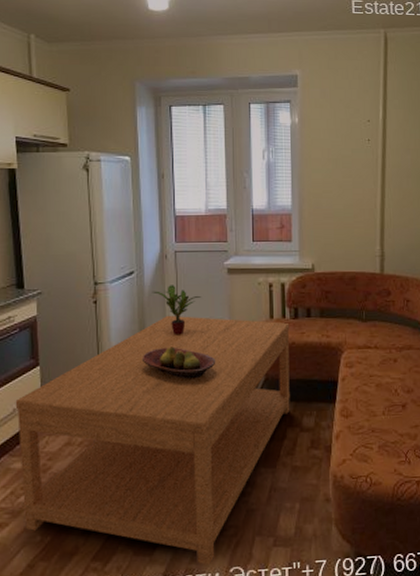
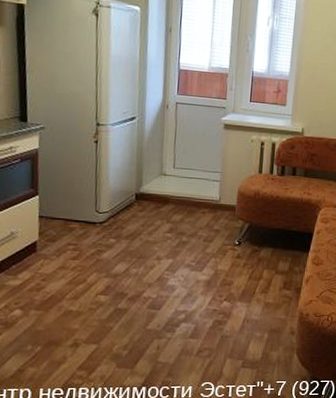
coffee table: present [15,315,290,566] -> none [13,160,276,380]
fruit bowl: present [141,345,216,379] -> none [137,188,206,221]
potted plant: present [151,285,202,335] -> none [151,133,198,180]

